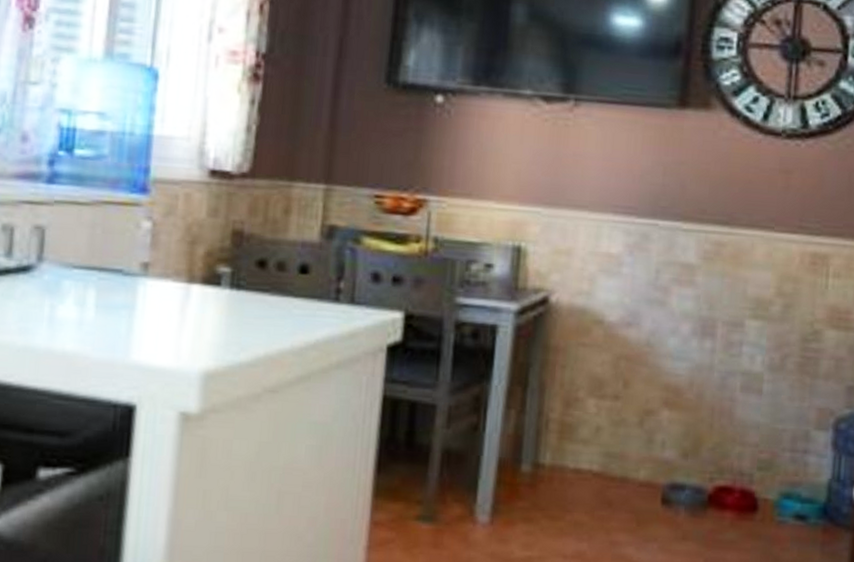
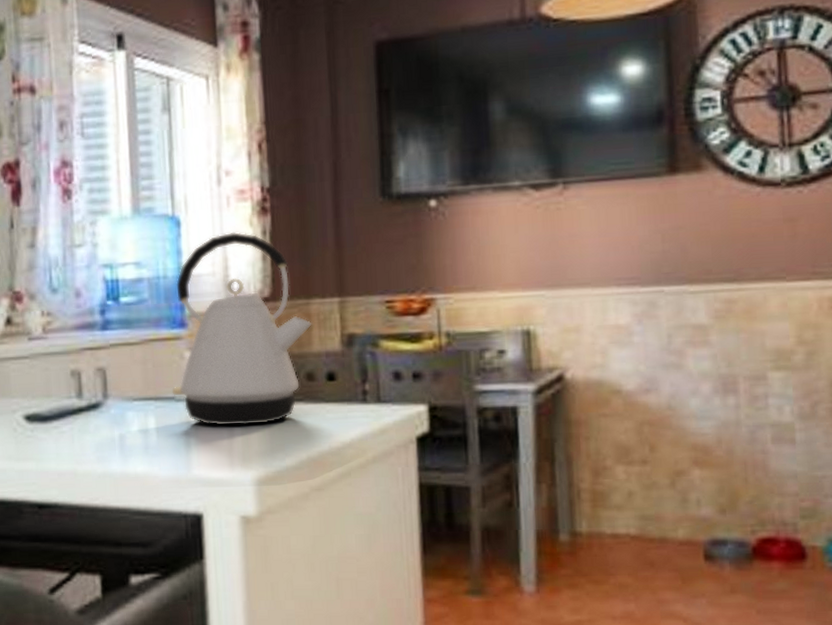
kettle: none [120,95,292,313] -> present [172,231,312,426]

